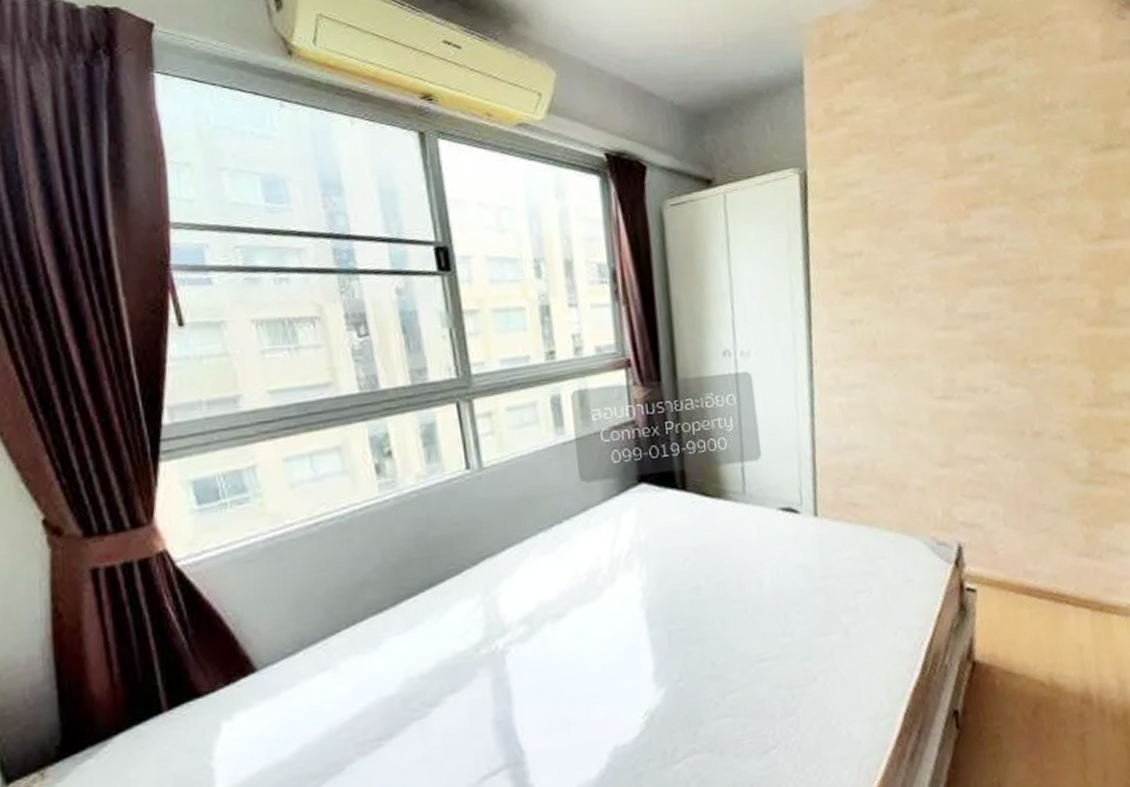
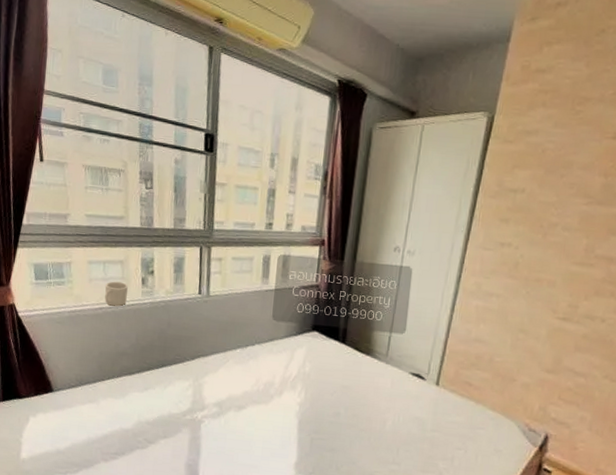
mug: none [317,477,356,518] -> present [105,281,128,307]

